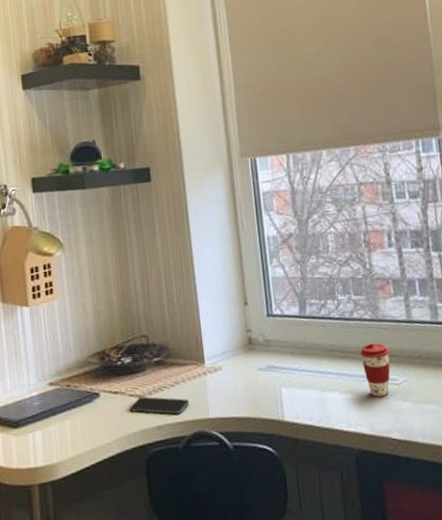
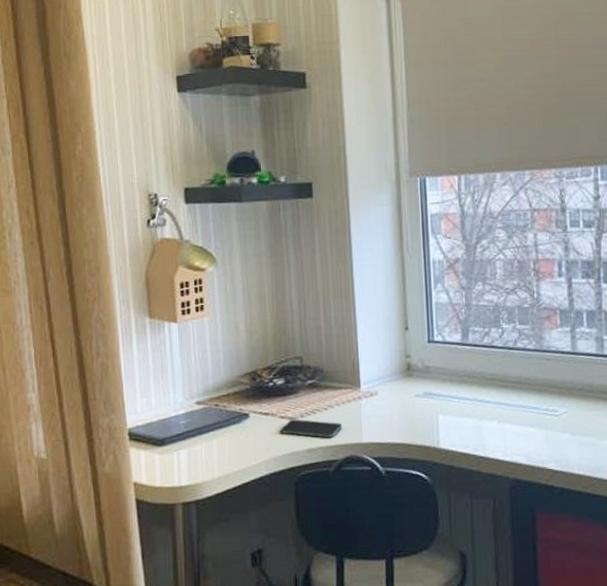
coffee cup: present [360,343,391,397] -> none [521,373,553,427]

